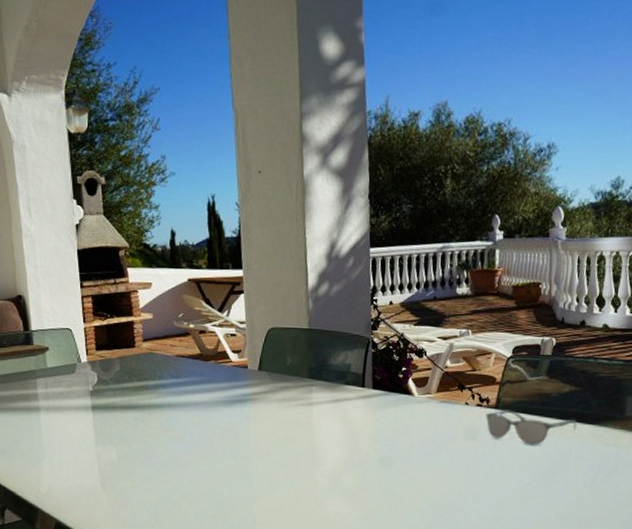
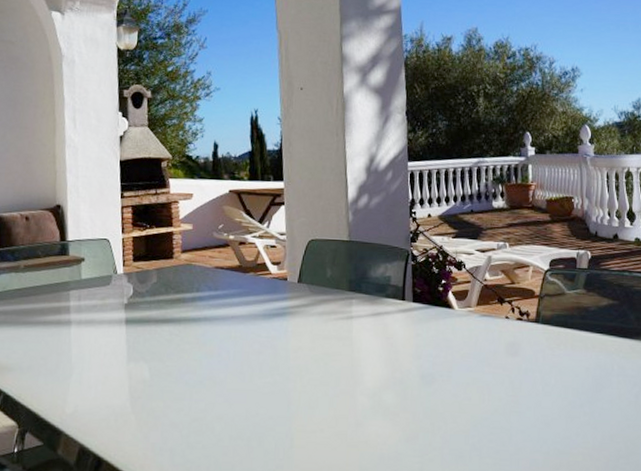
sunglasses: present [485,409,578,445] -> none [526,323,617,361]

